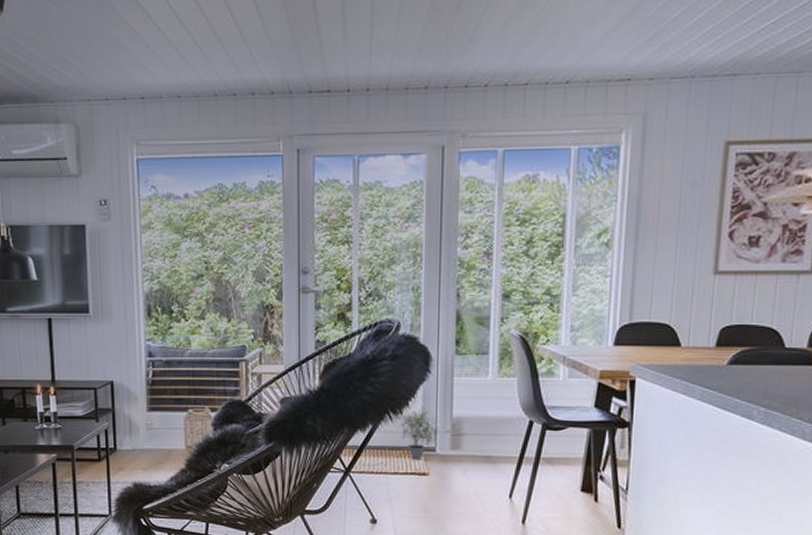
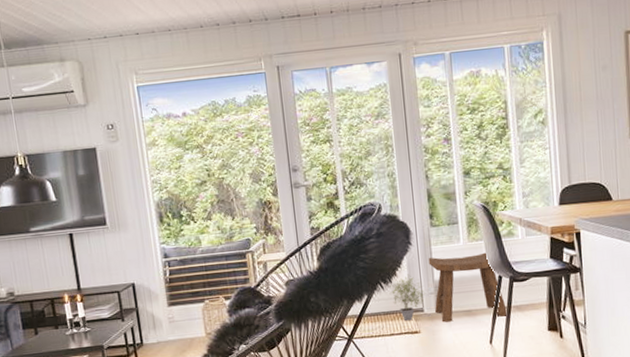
stool: none [448,391,534,468] -> present [428,252,507,323]

